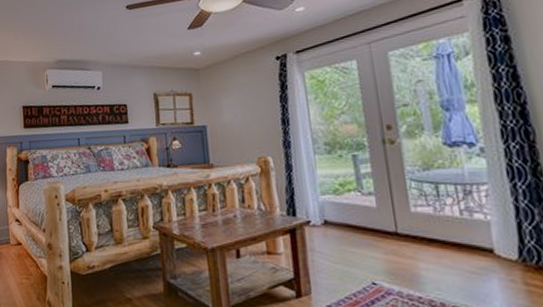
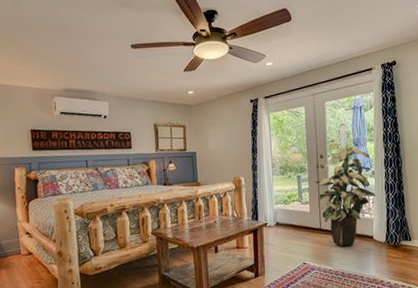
indoor plant: none [380,107,491,263] -> present [314,143,376,247]

